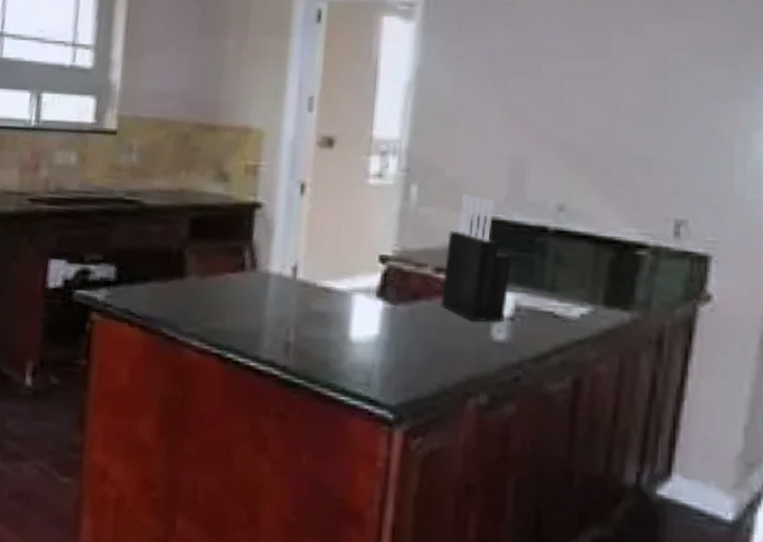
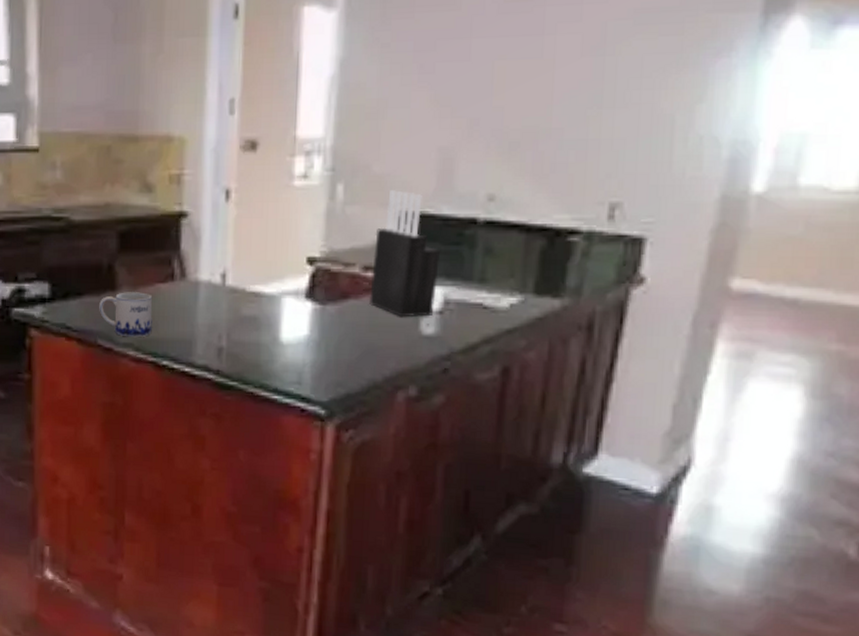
mug: none [165,279,221,328] -> present [99,292,153,338]

